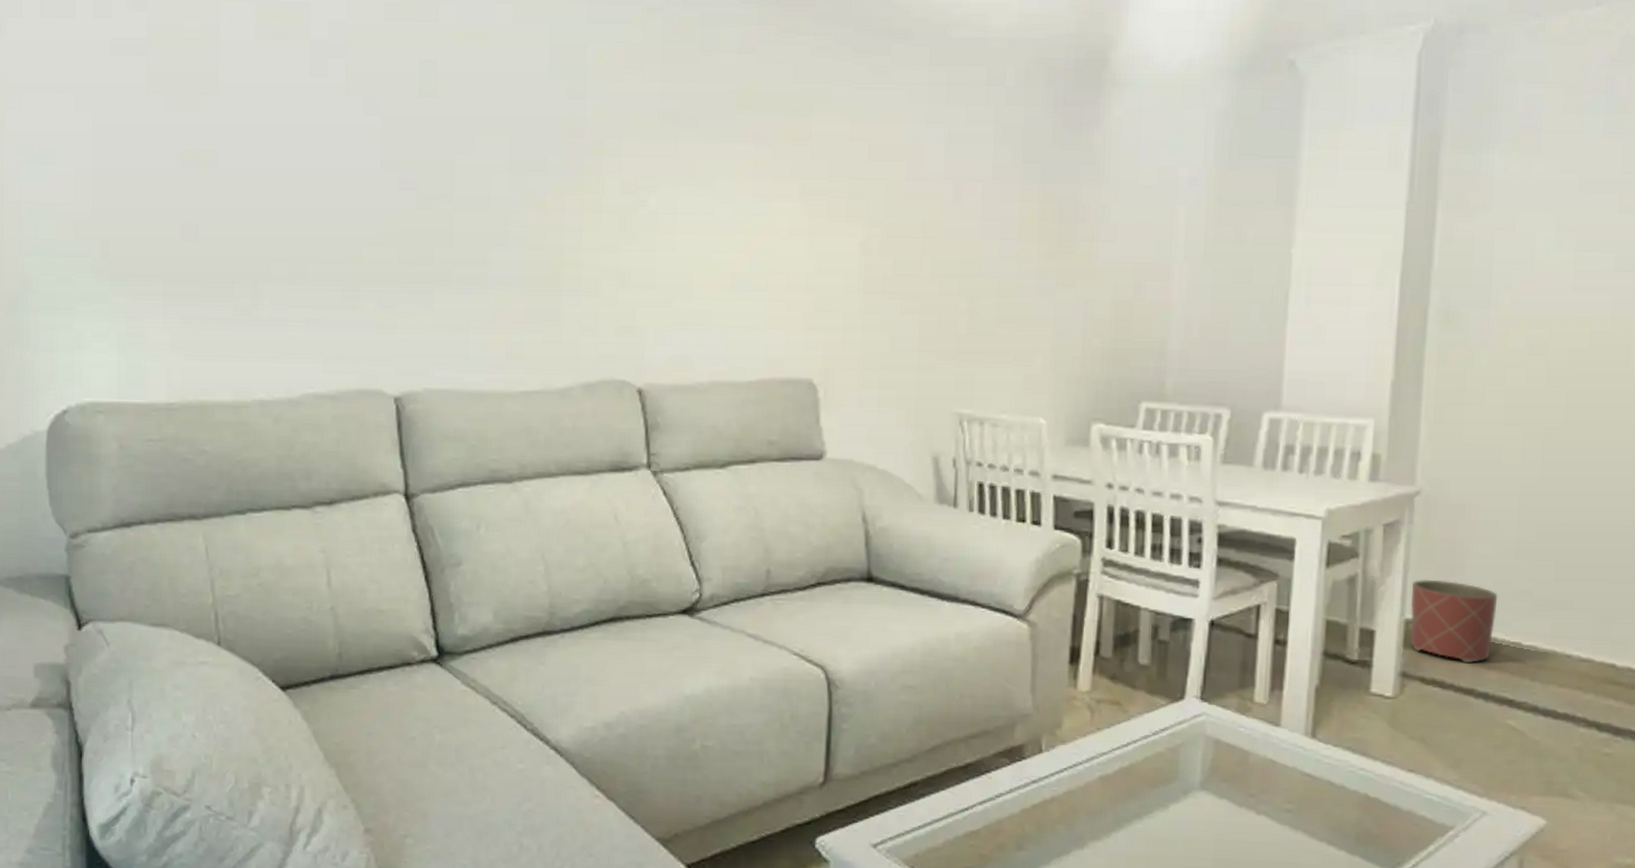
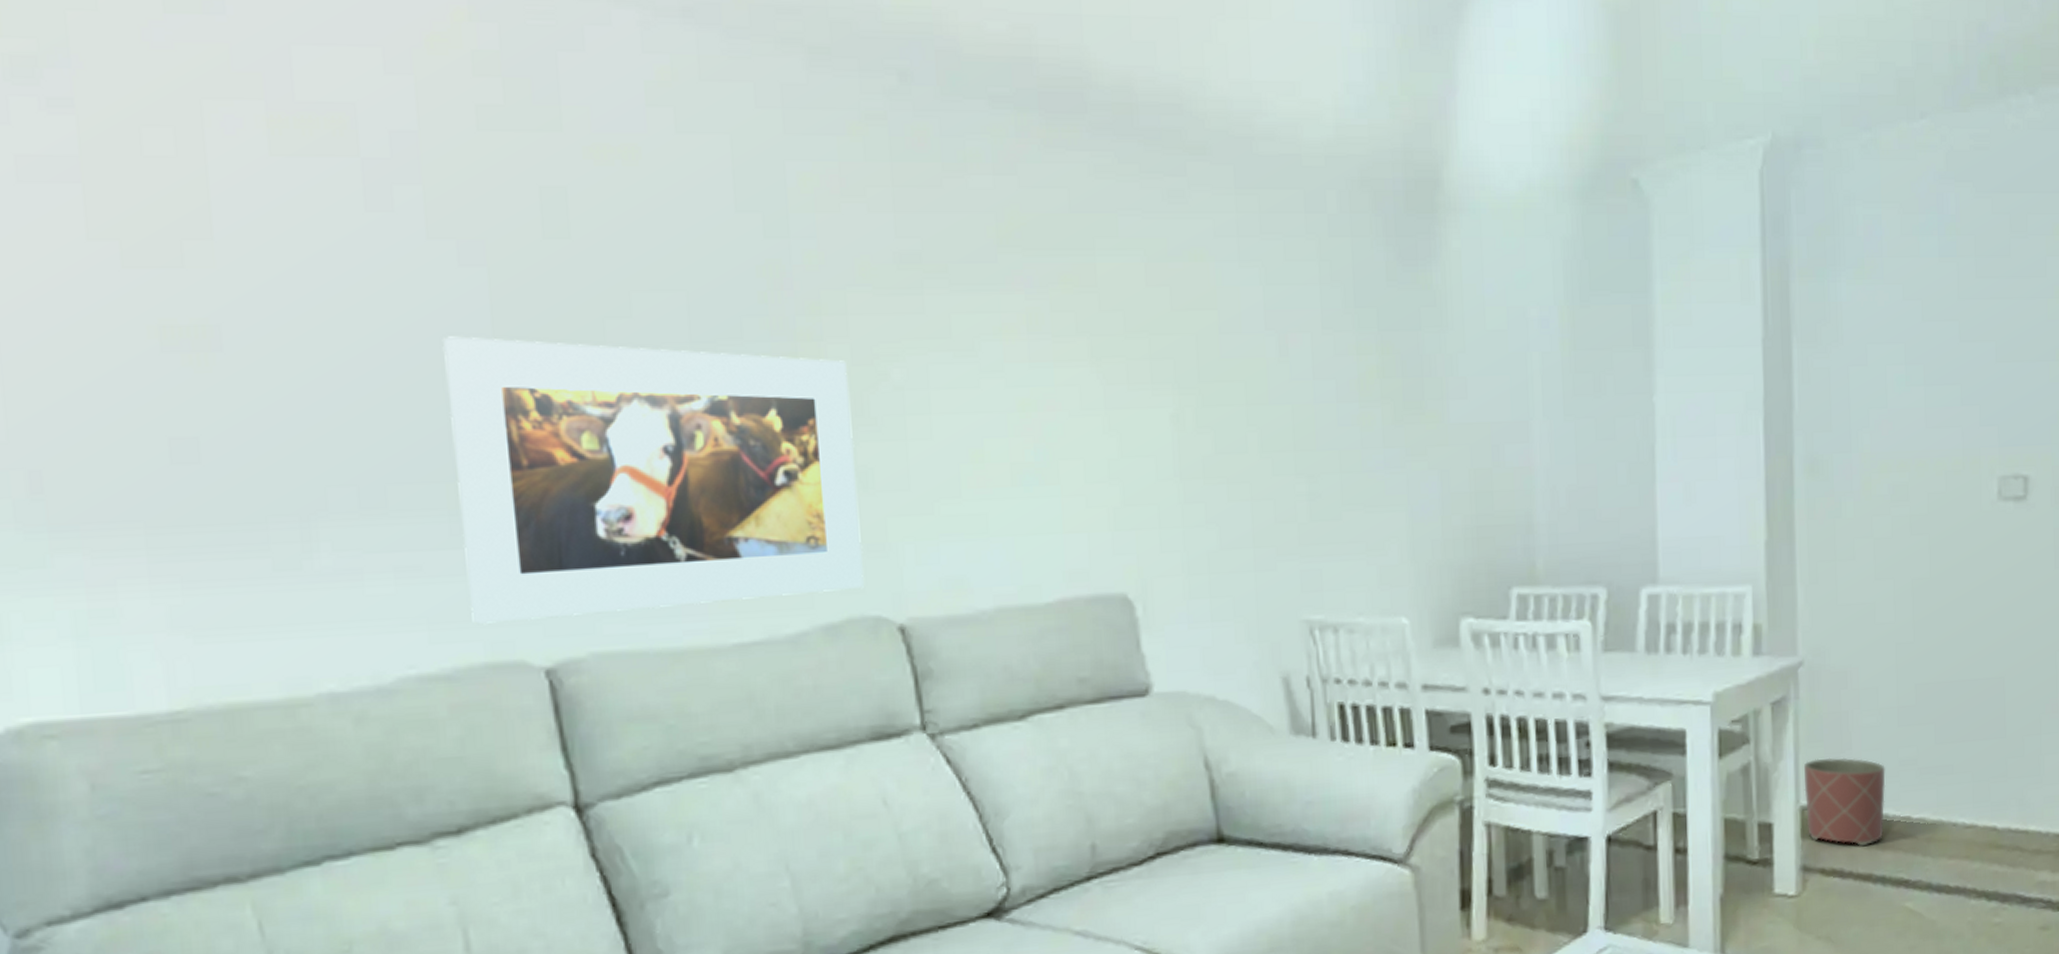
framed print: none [349,163,618,363] -> present [442,336,864,625]

